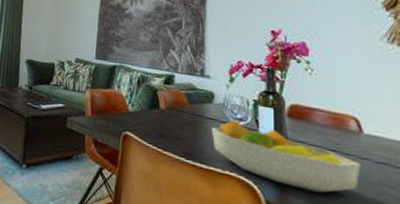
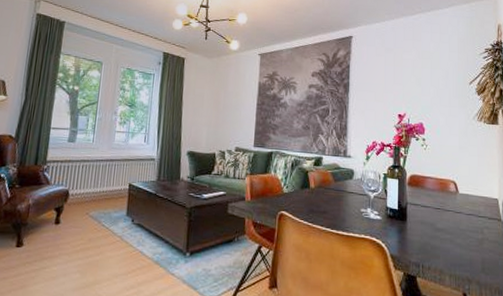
fruit bowl: present [211,120,361,193] -> none [351,192,456,243]

